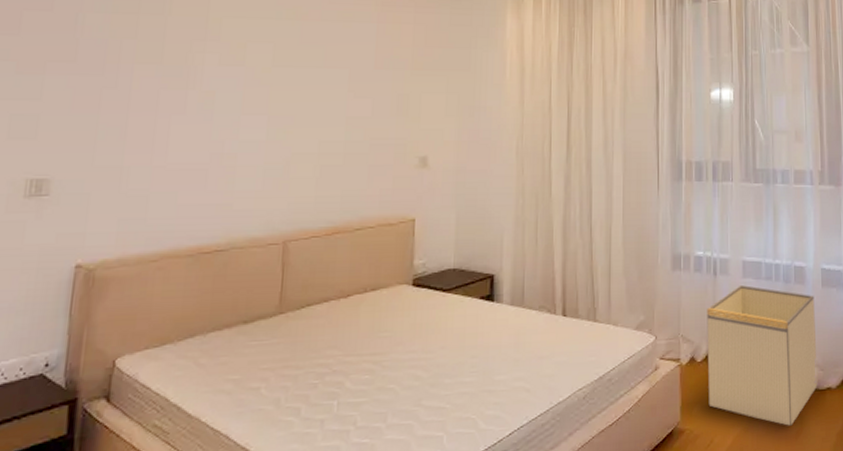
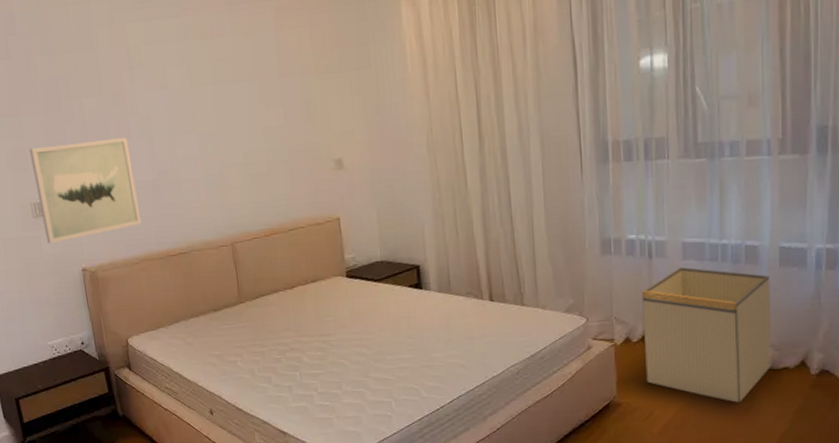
wall art: none [35,112,181,232] -> present [29,137,142,244]

